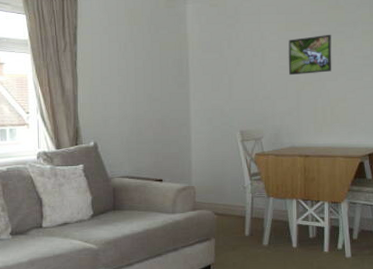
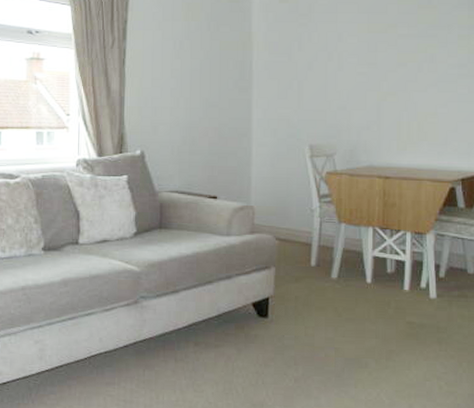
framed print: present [288,35,332,76] -> none [369,38,421,84]

